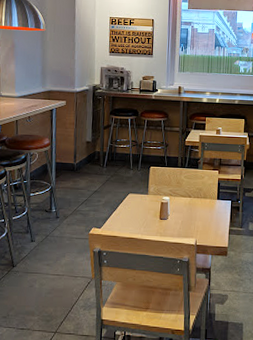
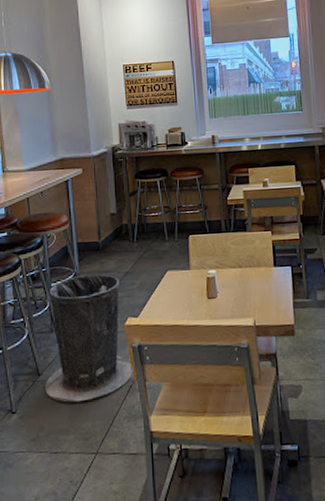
trash can: none [17,189,93,291] -> present [45,274,133,403]

